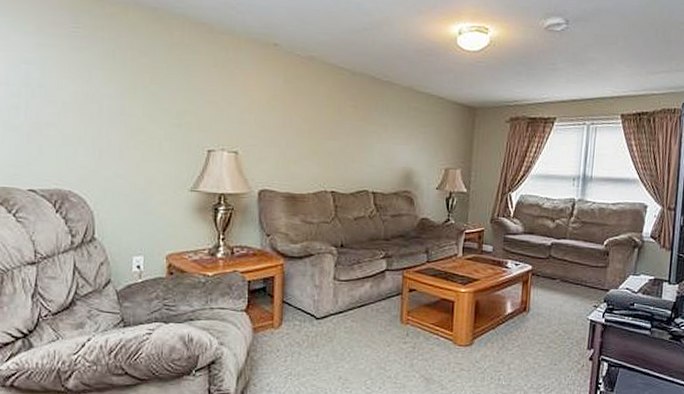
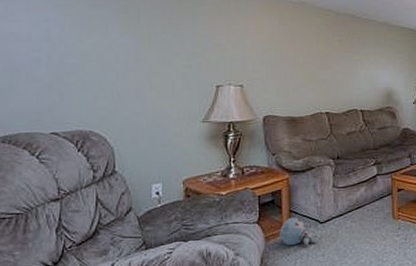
plush toy: none [269,309,315,342] -> present [279,217,320,246]

